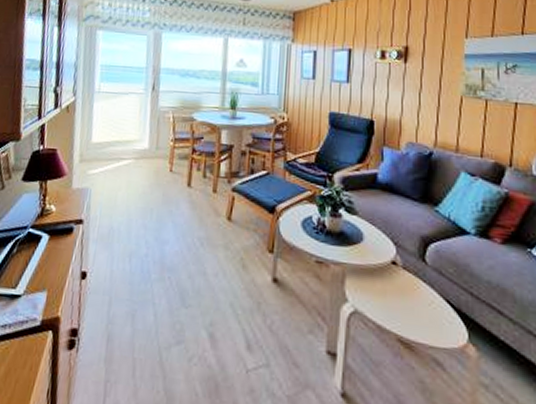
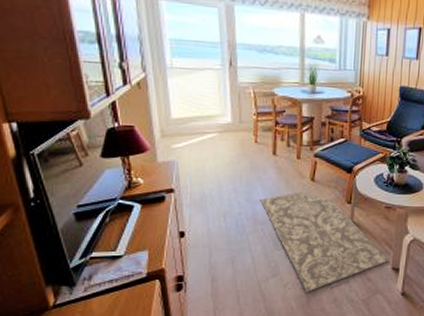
rug: none [169,233,324,374] -> present [260,191,390,292]

